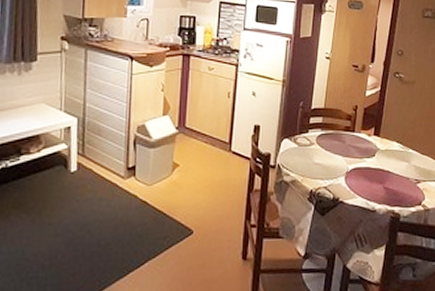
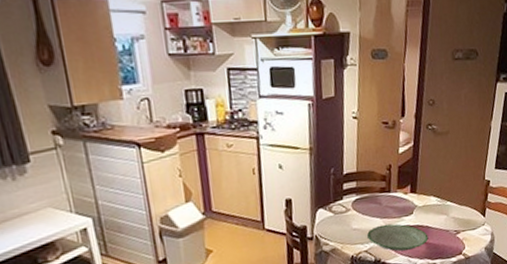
plate: none [328,163,388,194] -> present [367,224,429,252]

